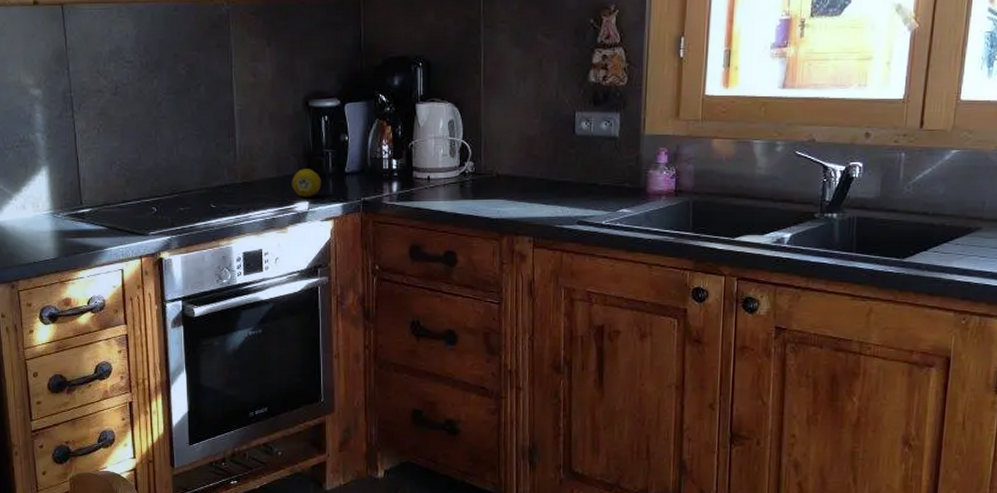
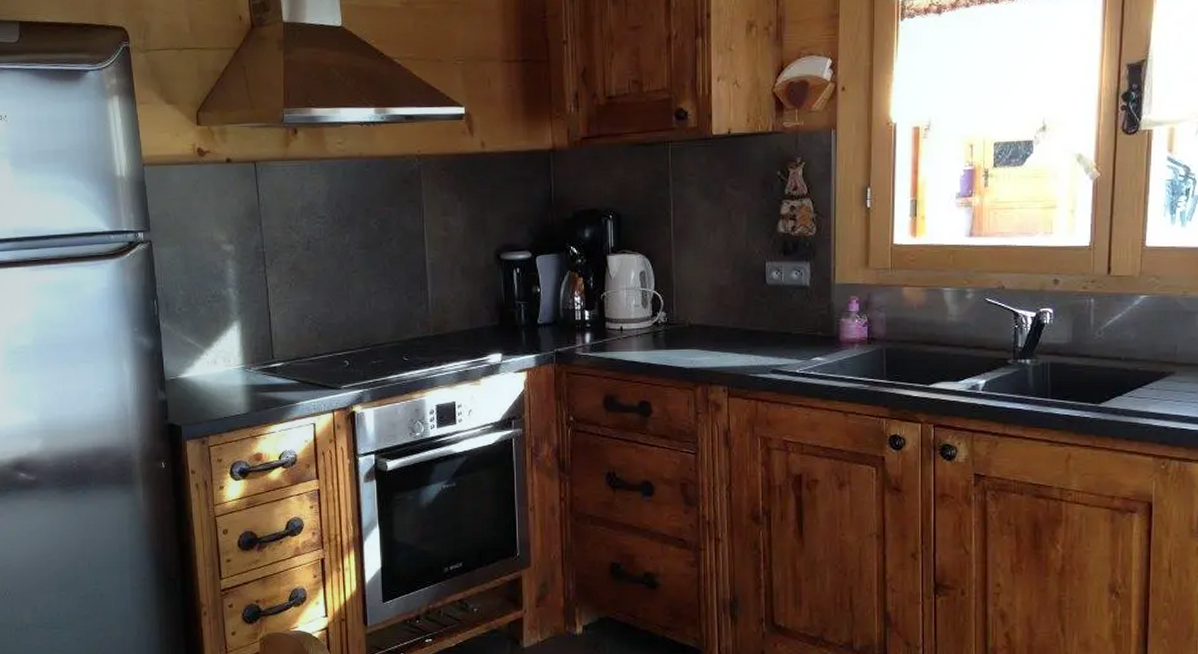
fruit: present [292,169,321,197] -> none [484,321,514,349]

